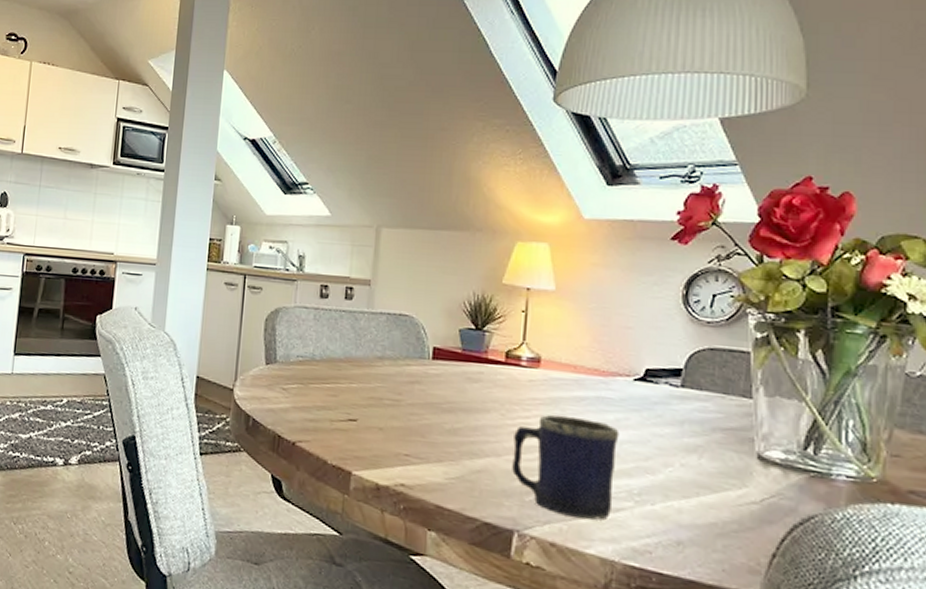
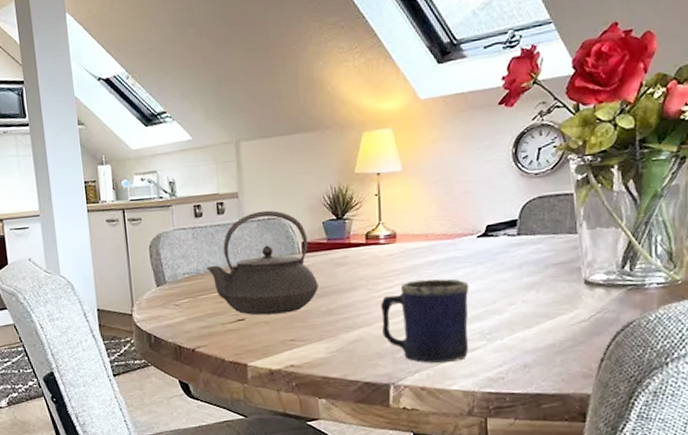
teapot: none [322,304,445,423] -> present [206,210,318,316]

